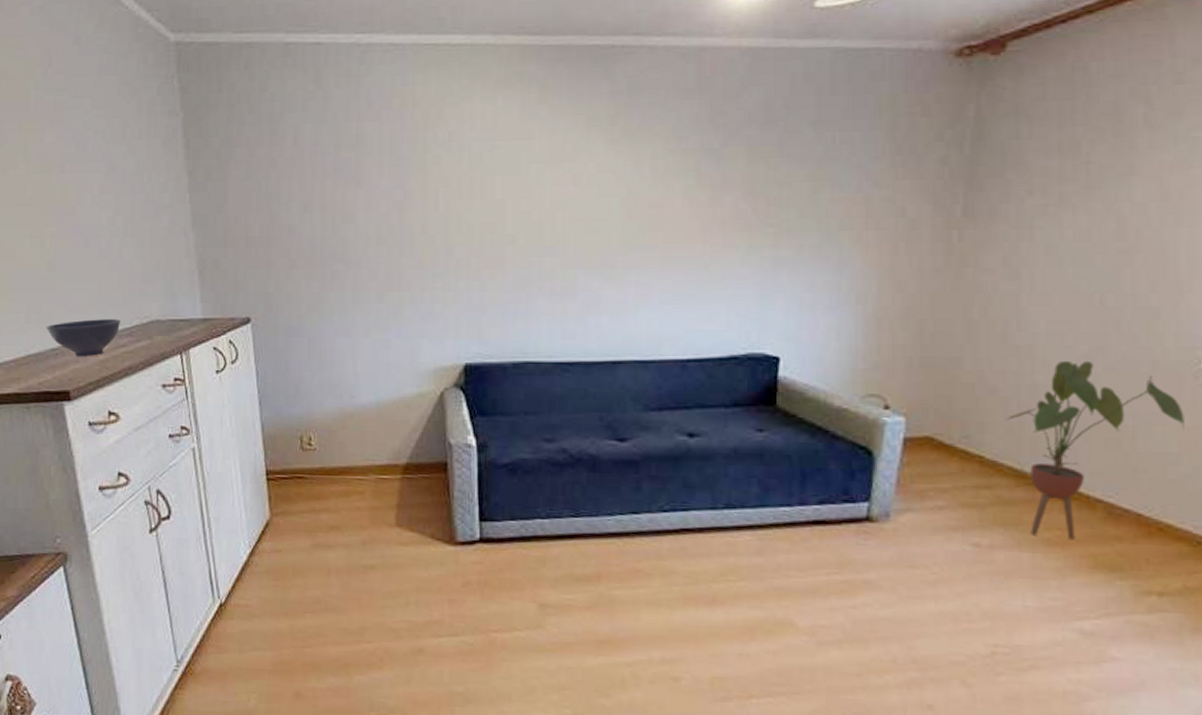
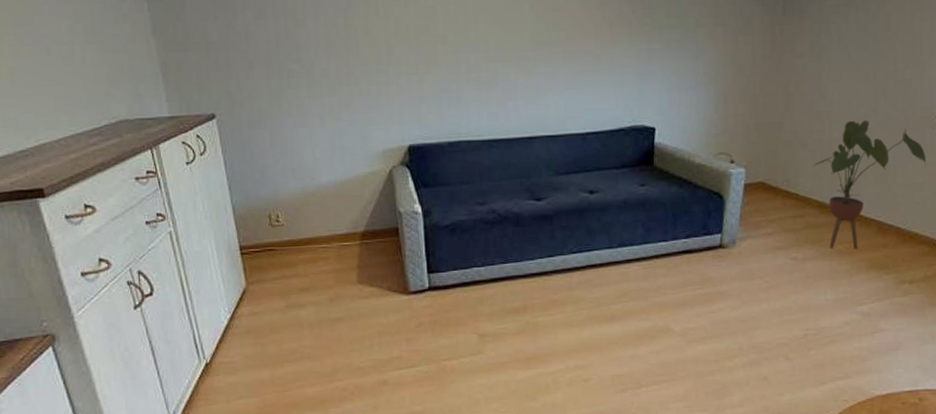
bowl: present [46,319,120,356] -> none [13,120,89,156]

